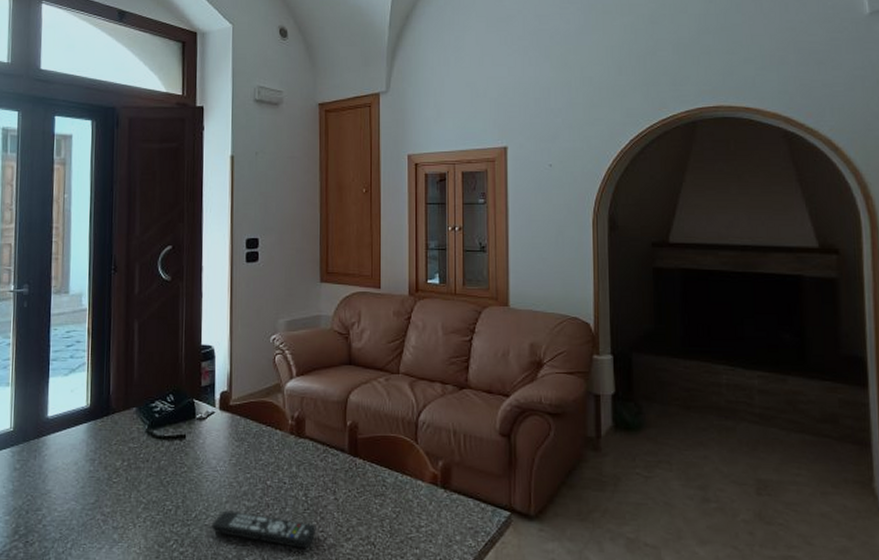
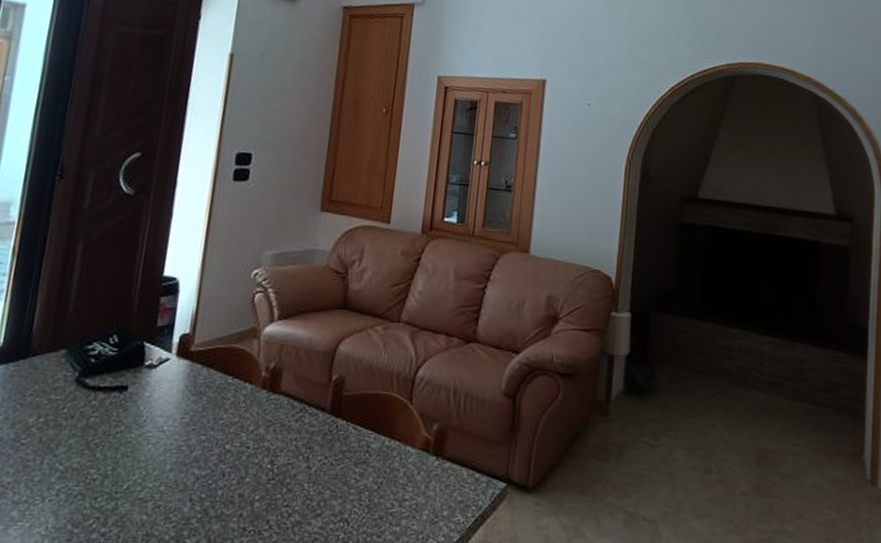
remote control: present [211,510,317,548] -> none [146,480,281,526]

